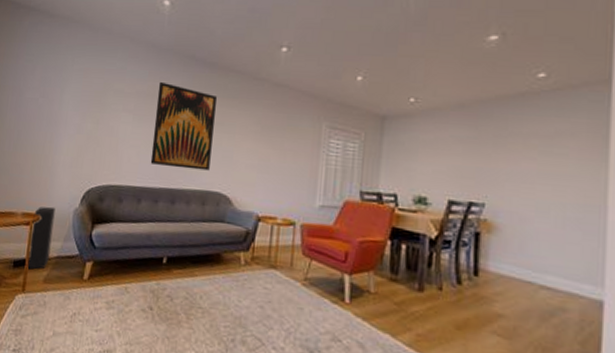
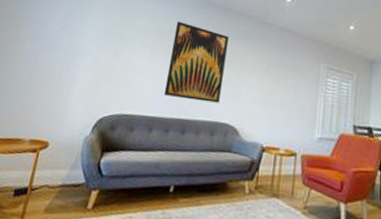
speaker: present [27,206,55,270] -> none [29,134,65,199]

